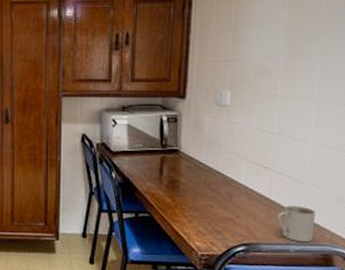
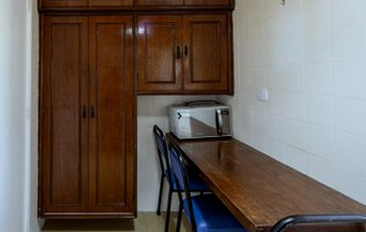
mug: present [277,205,315,243] -> none [315,181,346,213]

